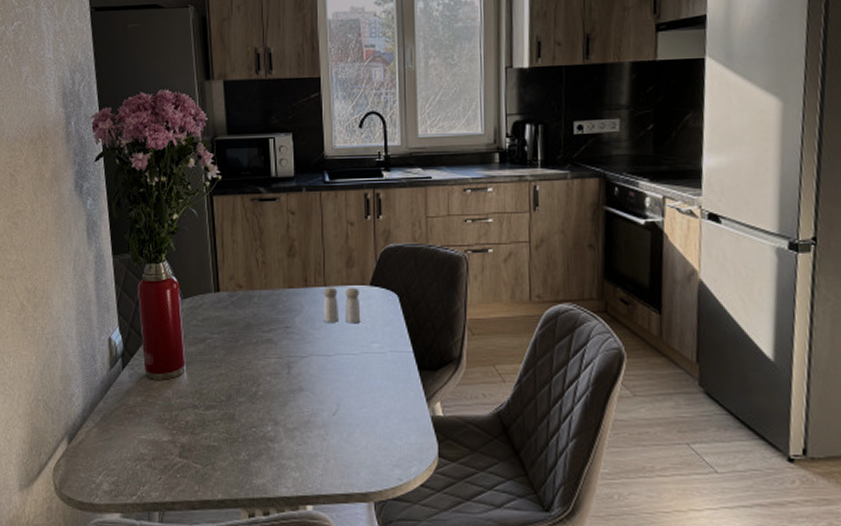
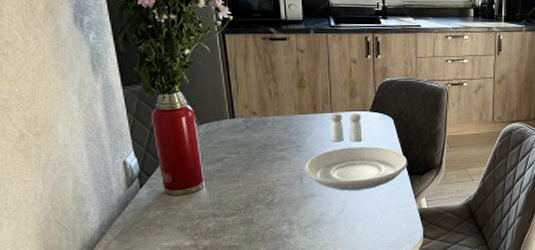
plate: none [292,330,417,387] -> present [304,146,408,191]

